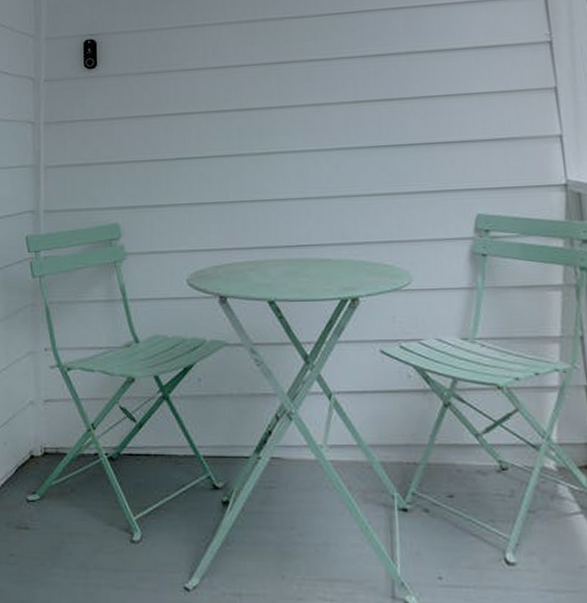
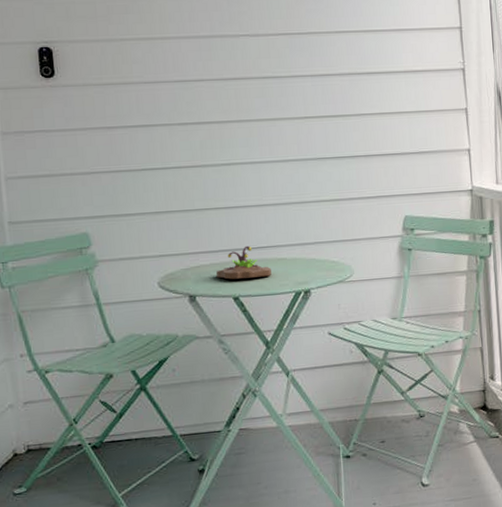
succulent planter: none [250,243,313,281] -> present [216,245,271,280]

